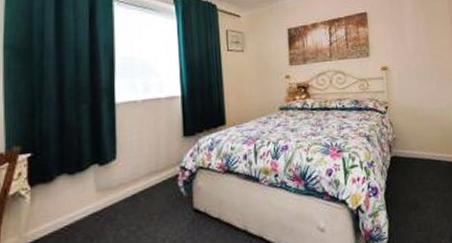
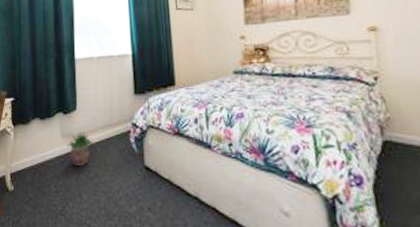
potted plant: none [103,182,136,221] -> present [67,131,93,167]

